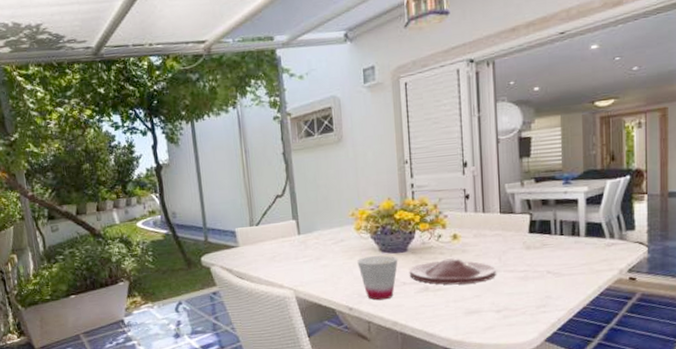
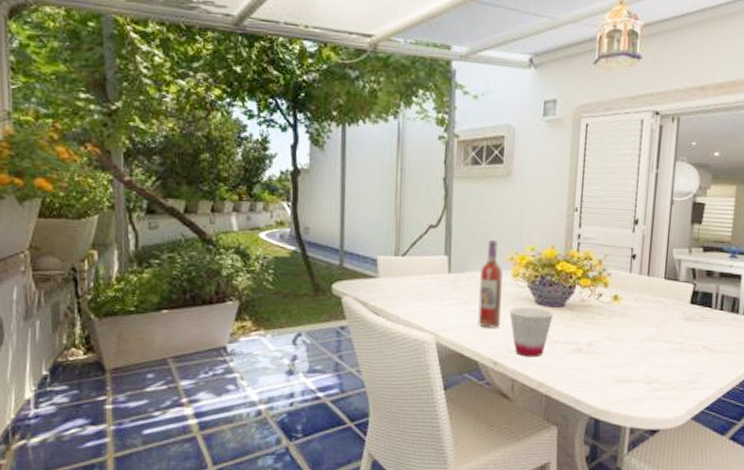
wine bottle: none [326,199,351,279] -> present [478,239,503,328]
plate: present [409,258,496,285] -> none [563,320,653,350]

